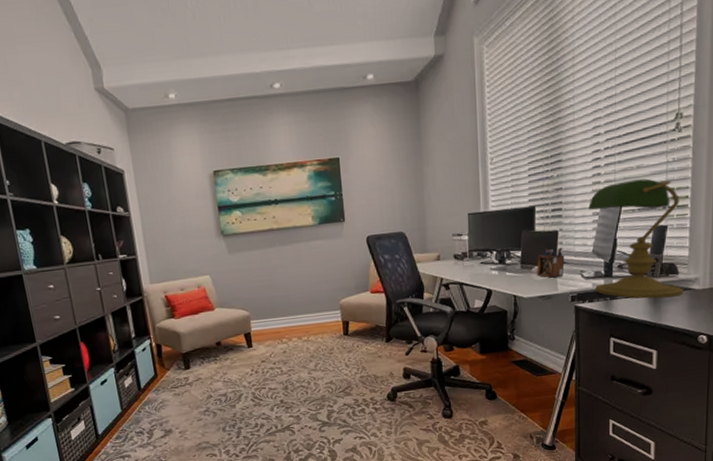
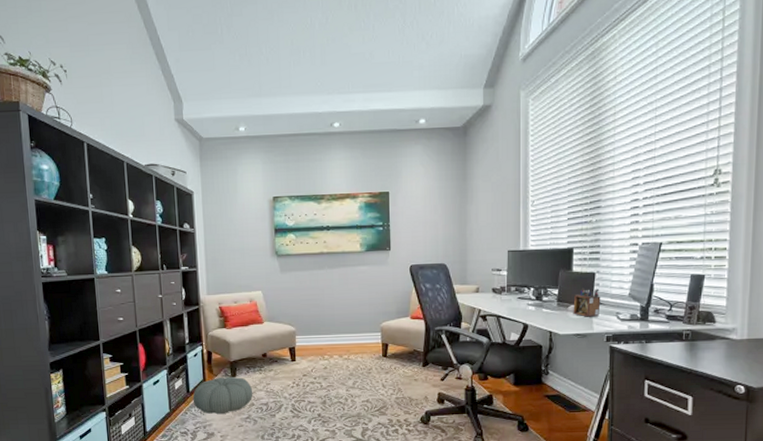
pouf: none [145,369,210,411] -> present [192,376,253,414]
desk lamp: present [588,178,683,299] -> none [626,229,720,345]

